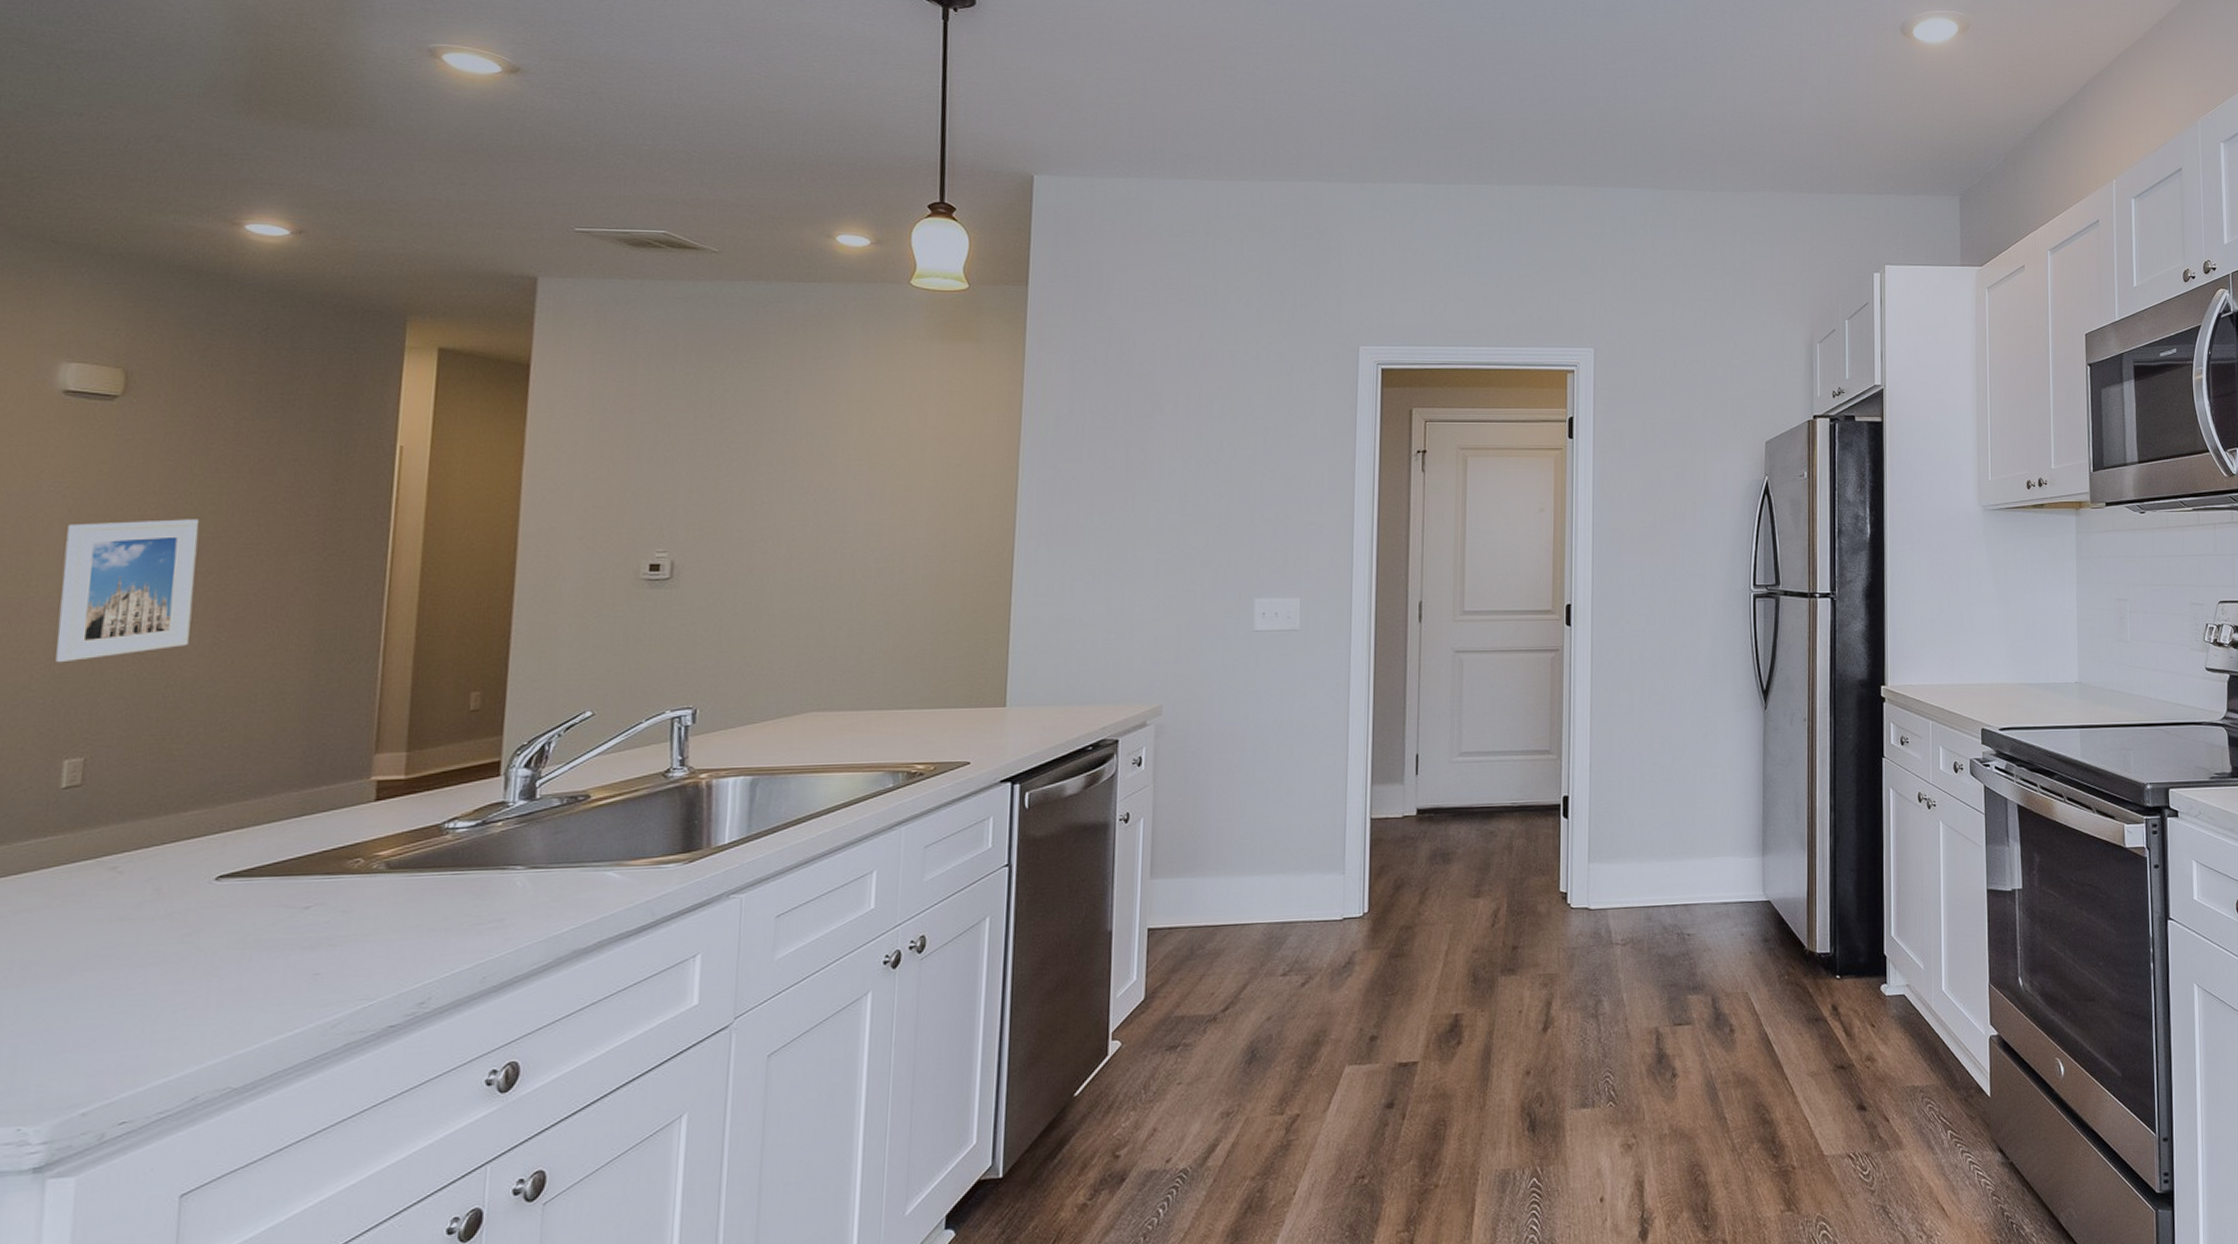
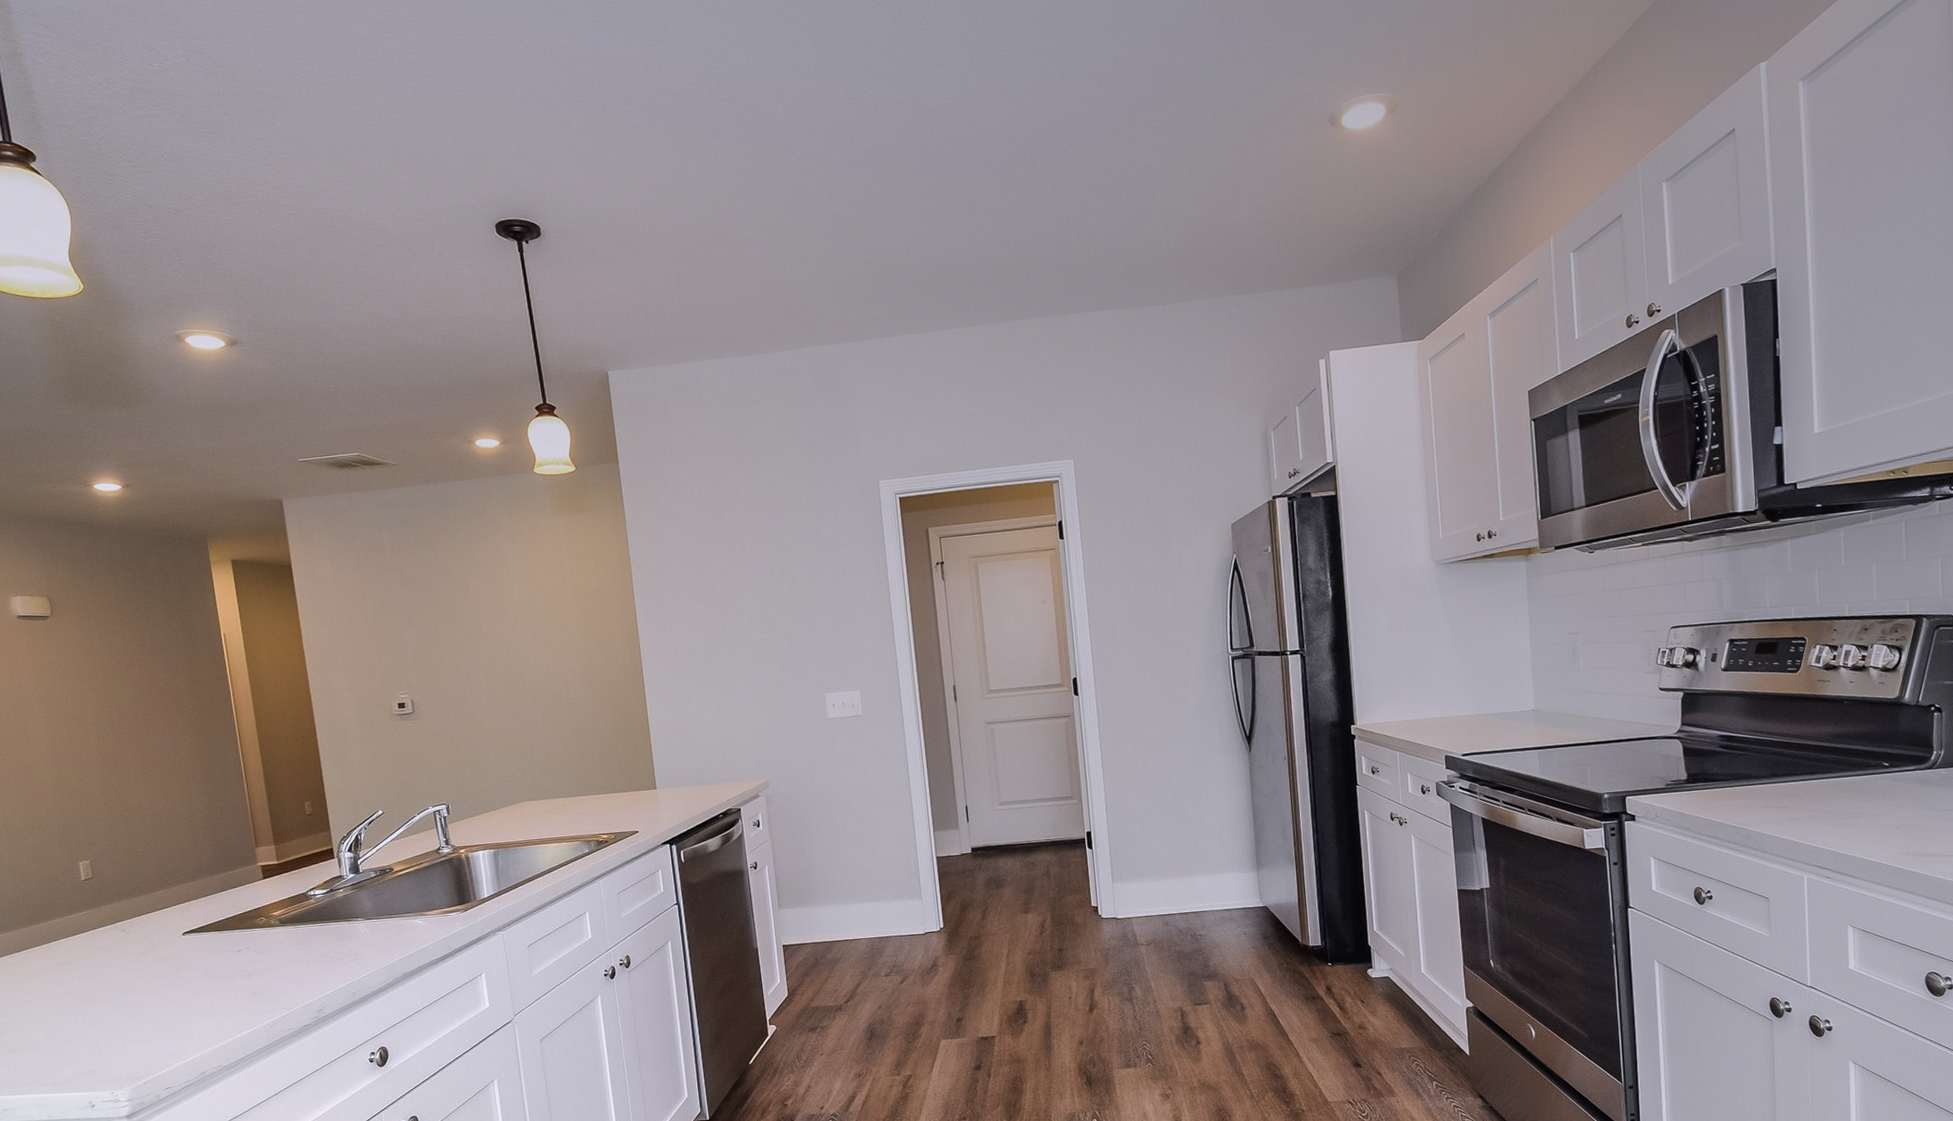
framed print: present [55,519,199,663] -> none [43,696,130,800]

